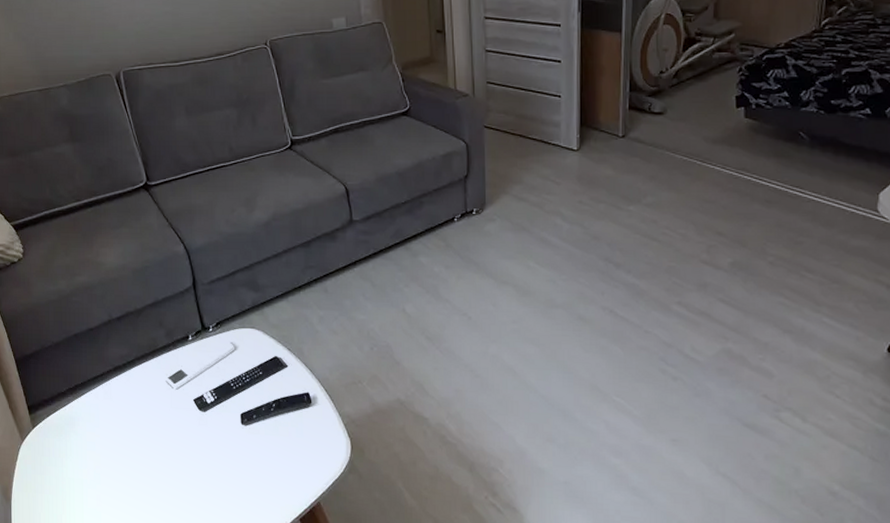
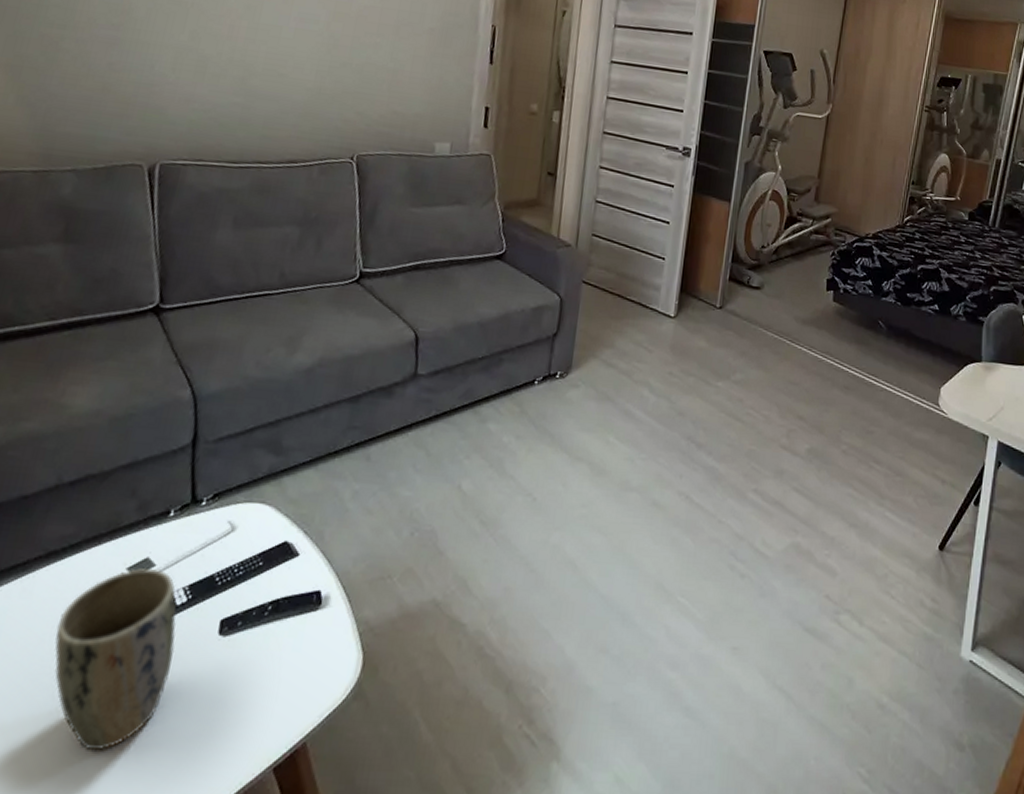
plant pot: none [132,377,214,501] -> present [54,567,176,751]

